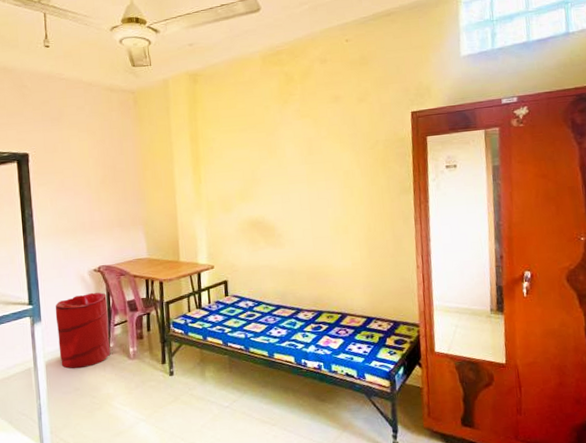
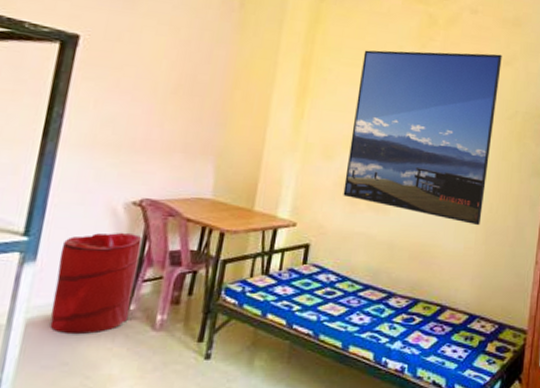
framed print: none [237,93,363,244] -> present [343,50,502,226]

